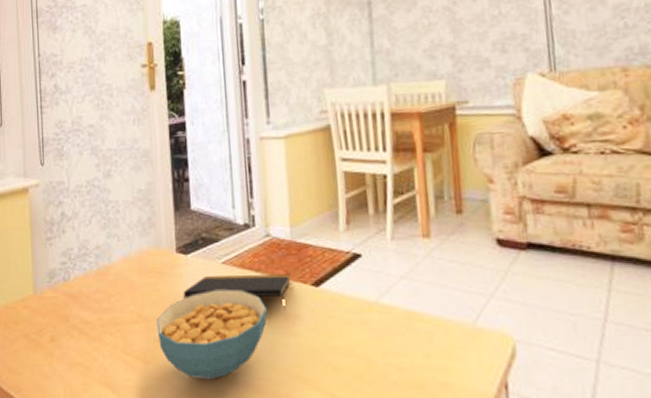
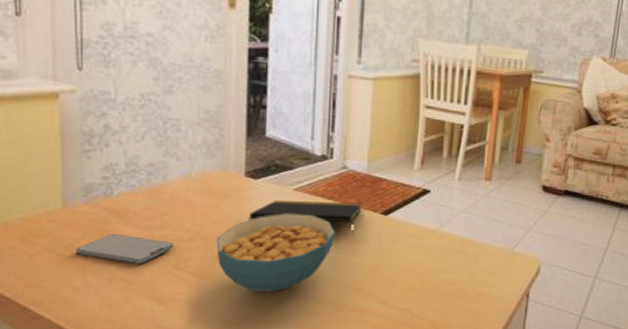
smartphone: none [44,317,120,348] -> present [76,233,173,264]

